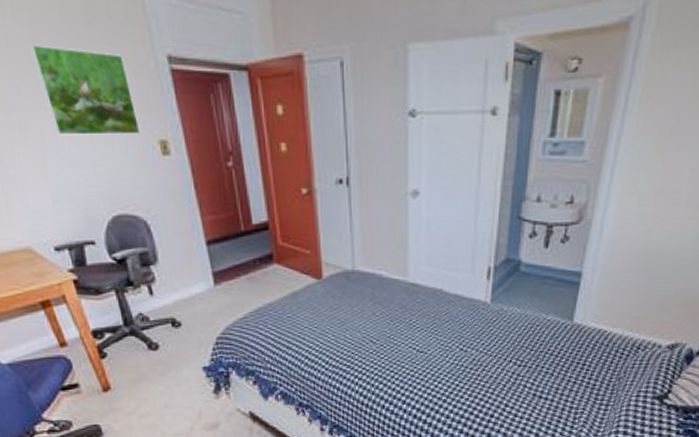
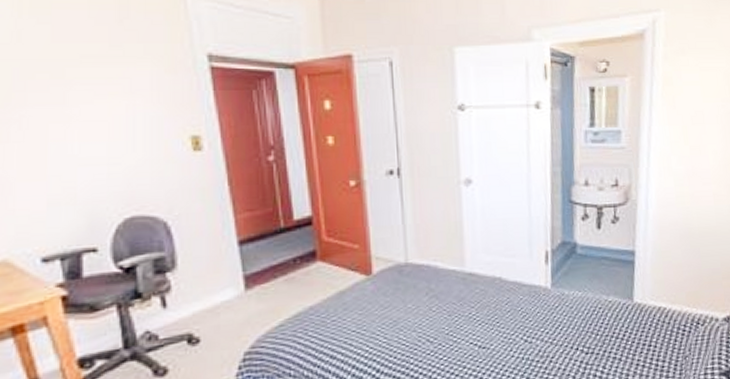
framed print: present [28,44,141,135] -> none [45,41,169,133]

